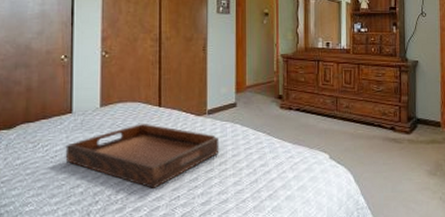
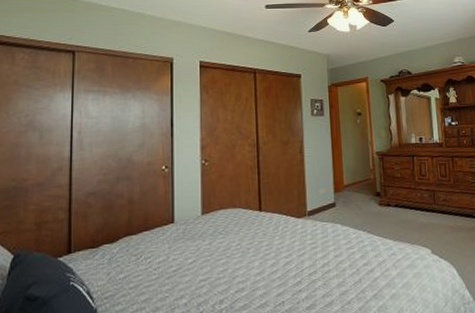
serving tray: present [65,123,219,188] -> none [168,228,322,295]

